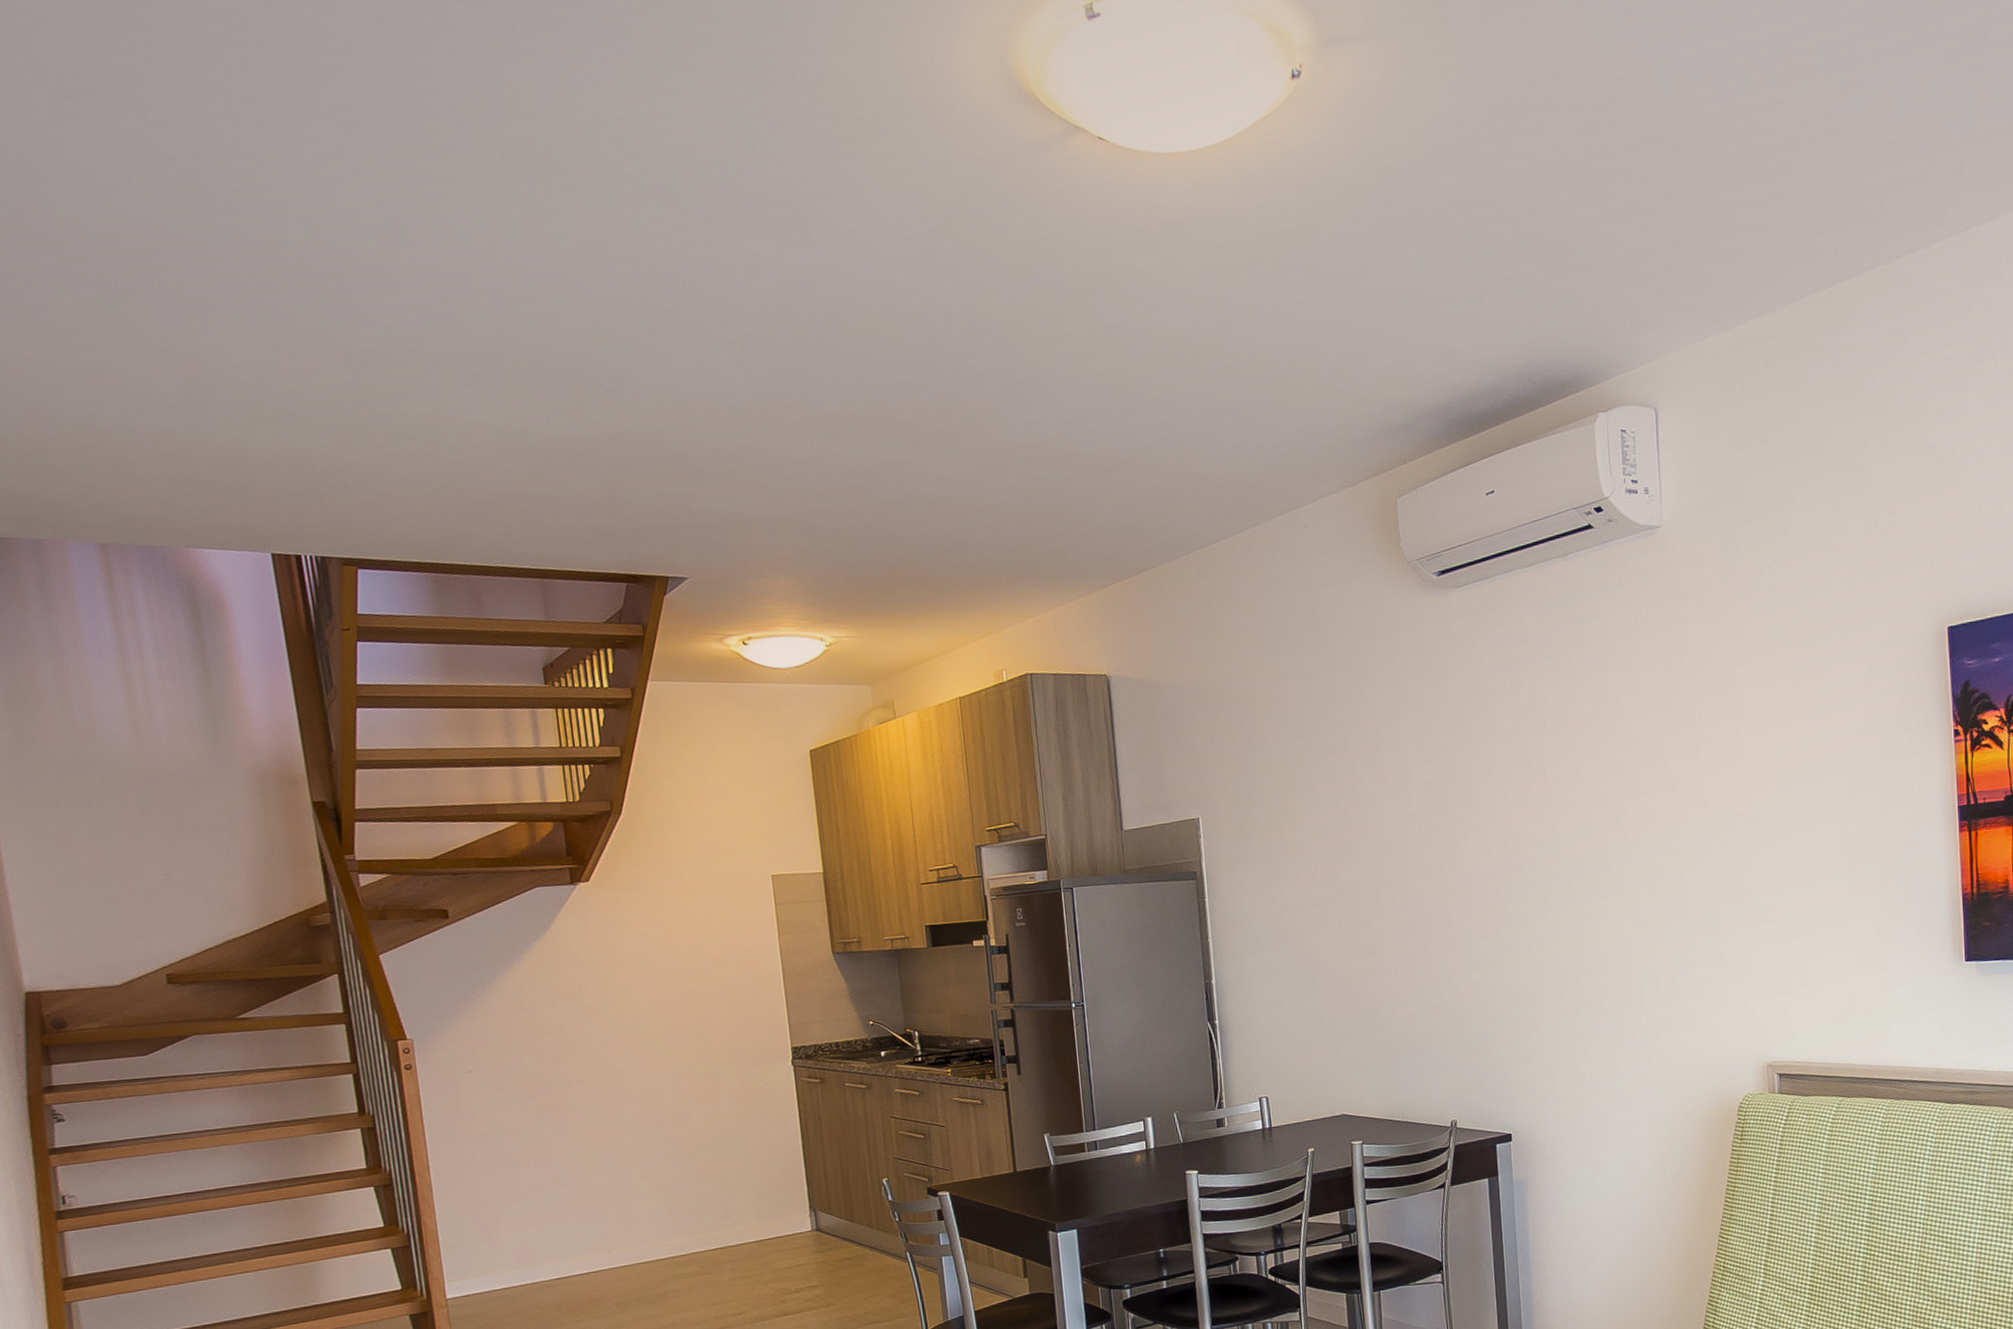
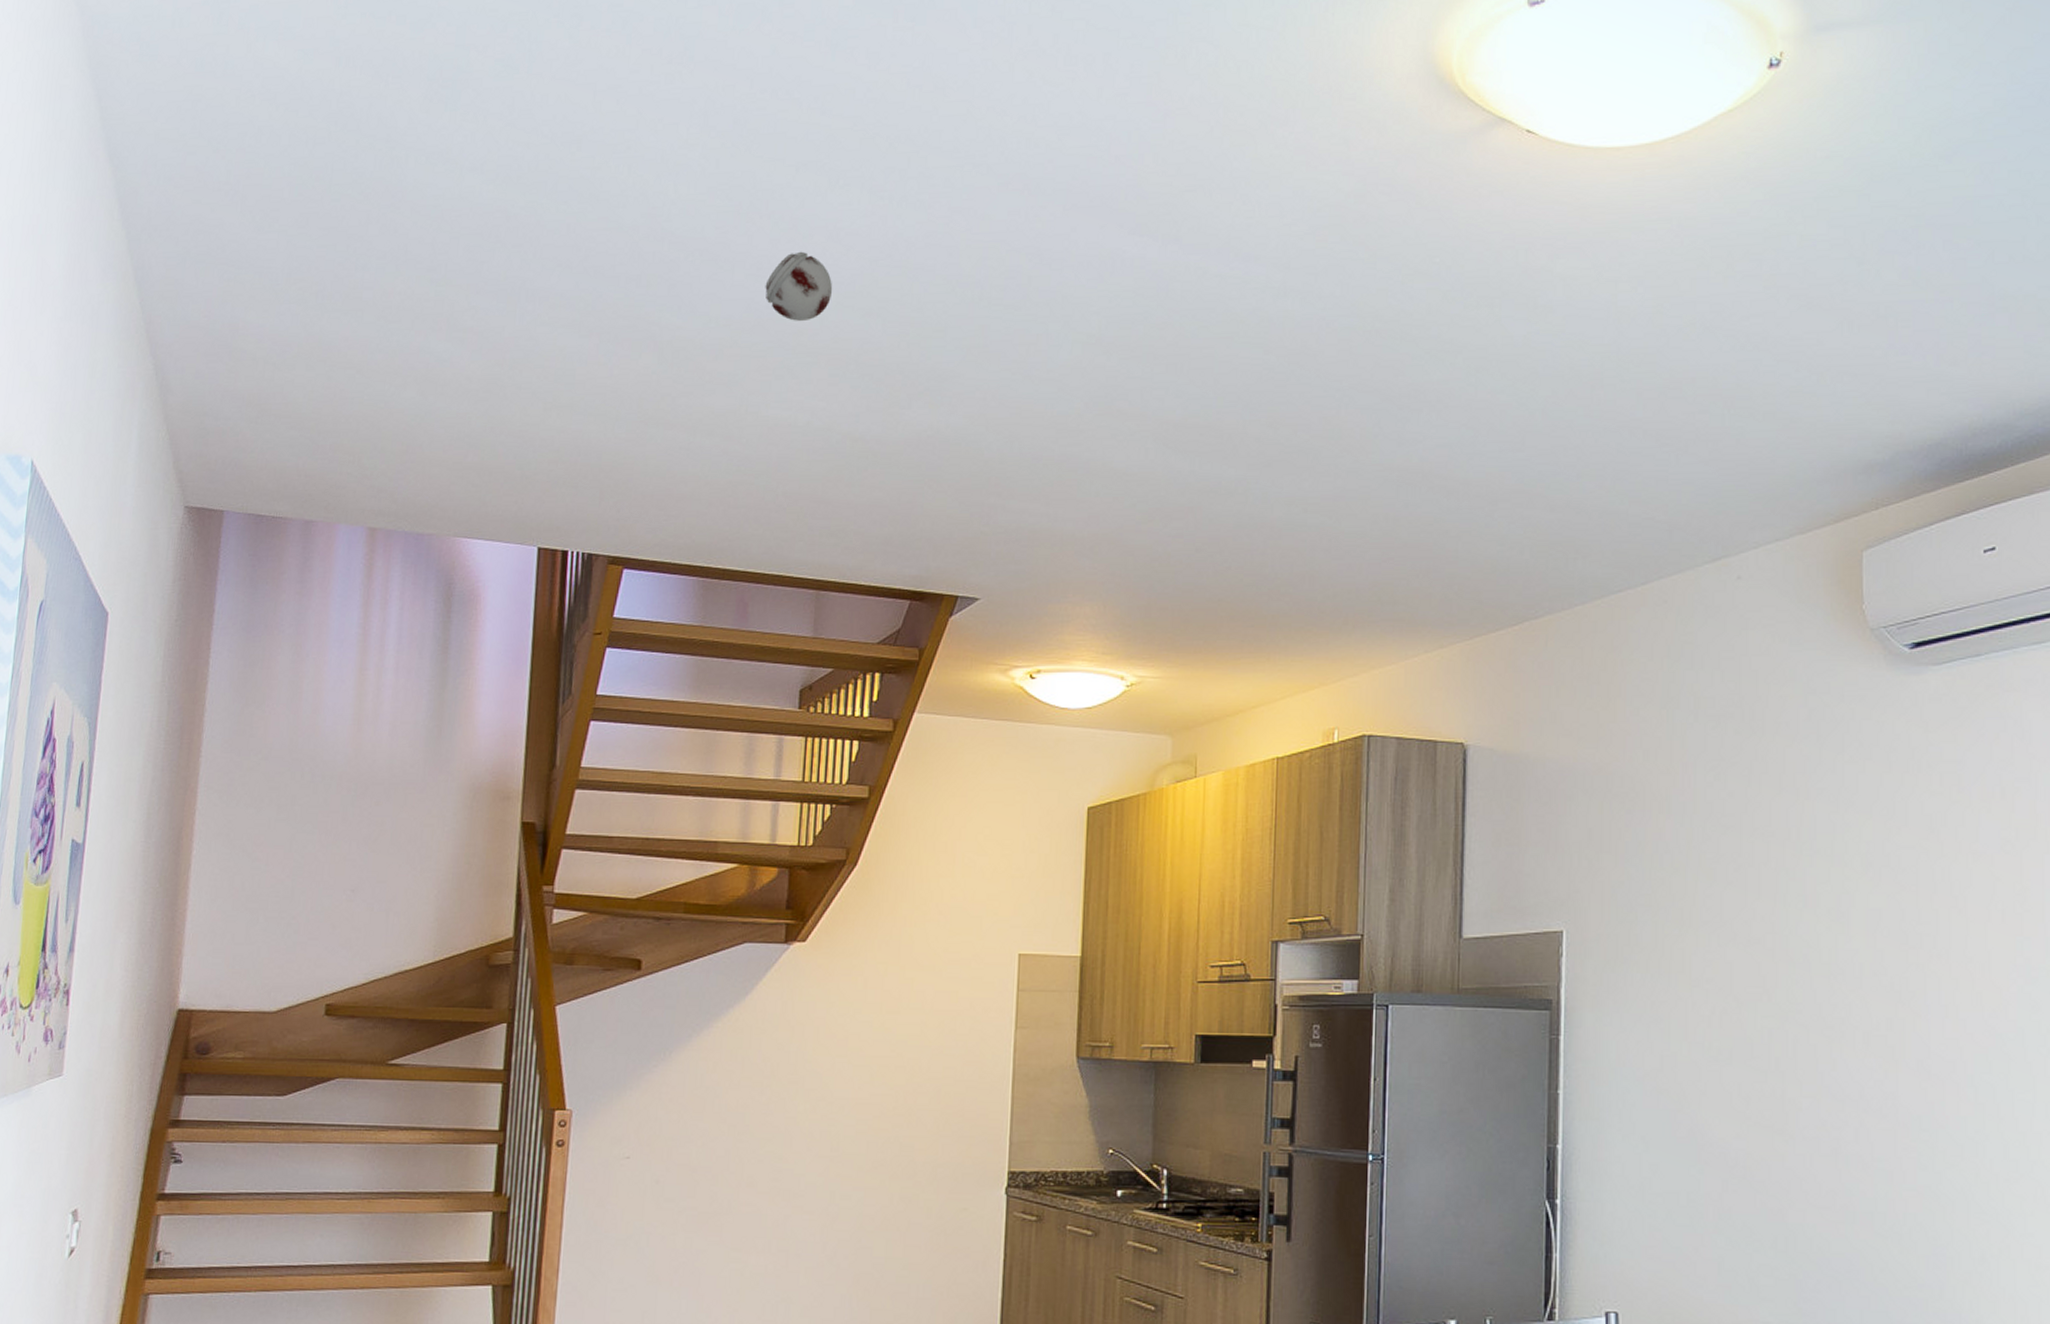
smoke detector: none [437,261,503,330] -> present [765,251,833,322]

